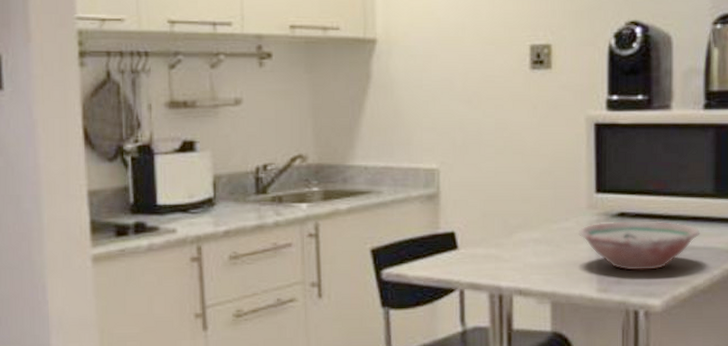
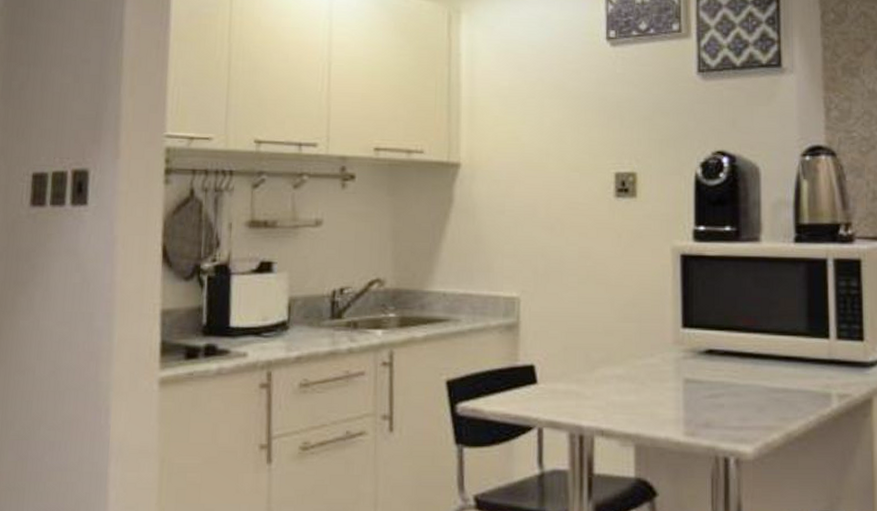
bowl: present [578,221,700,271] -> none [663,359,794,413]

